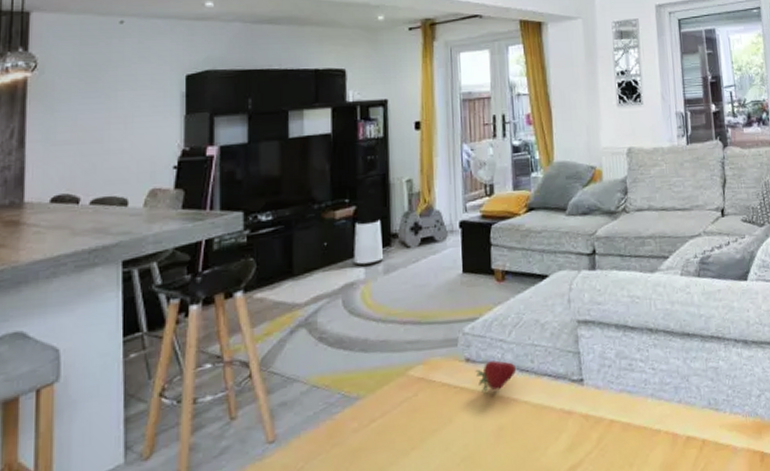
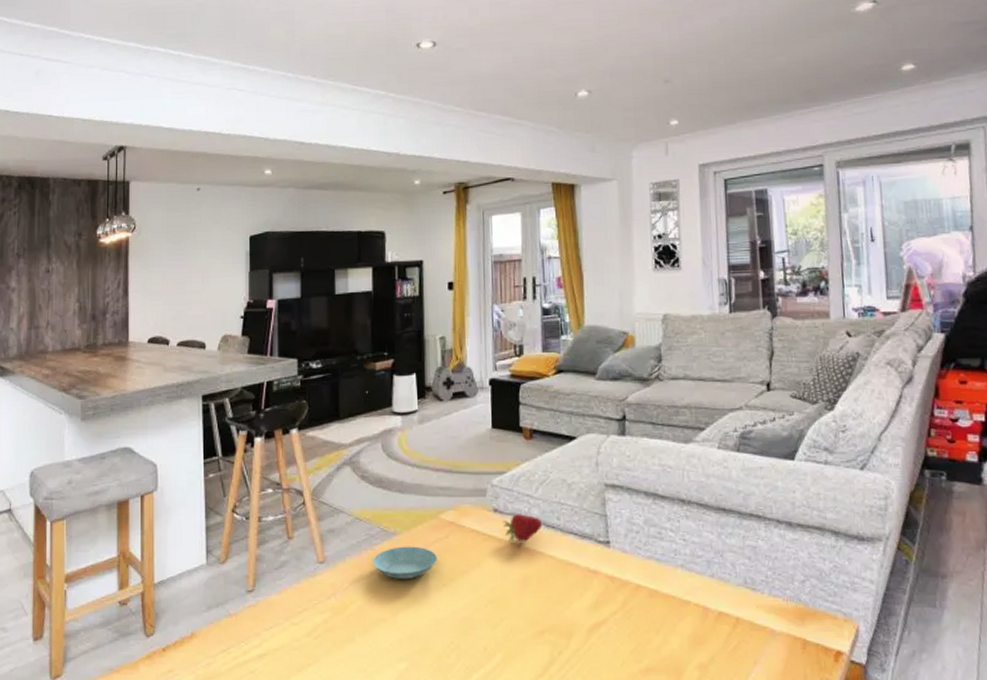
saucer: none [331,409,406,450] -> present [372,546,437,580]

